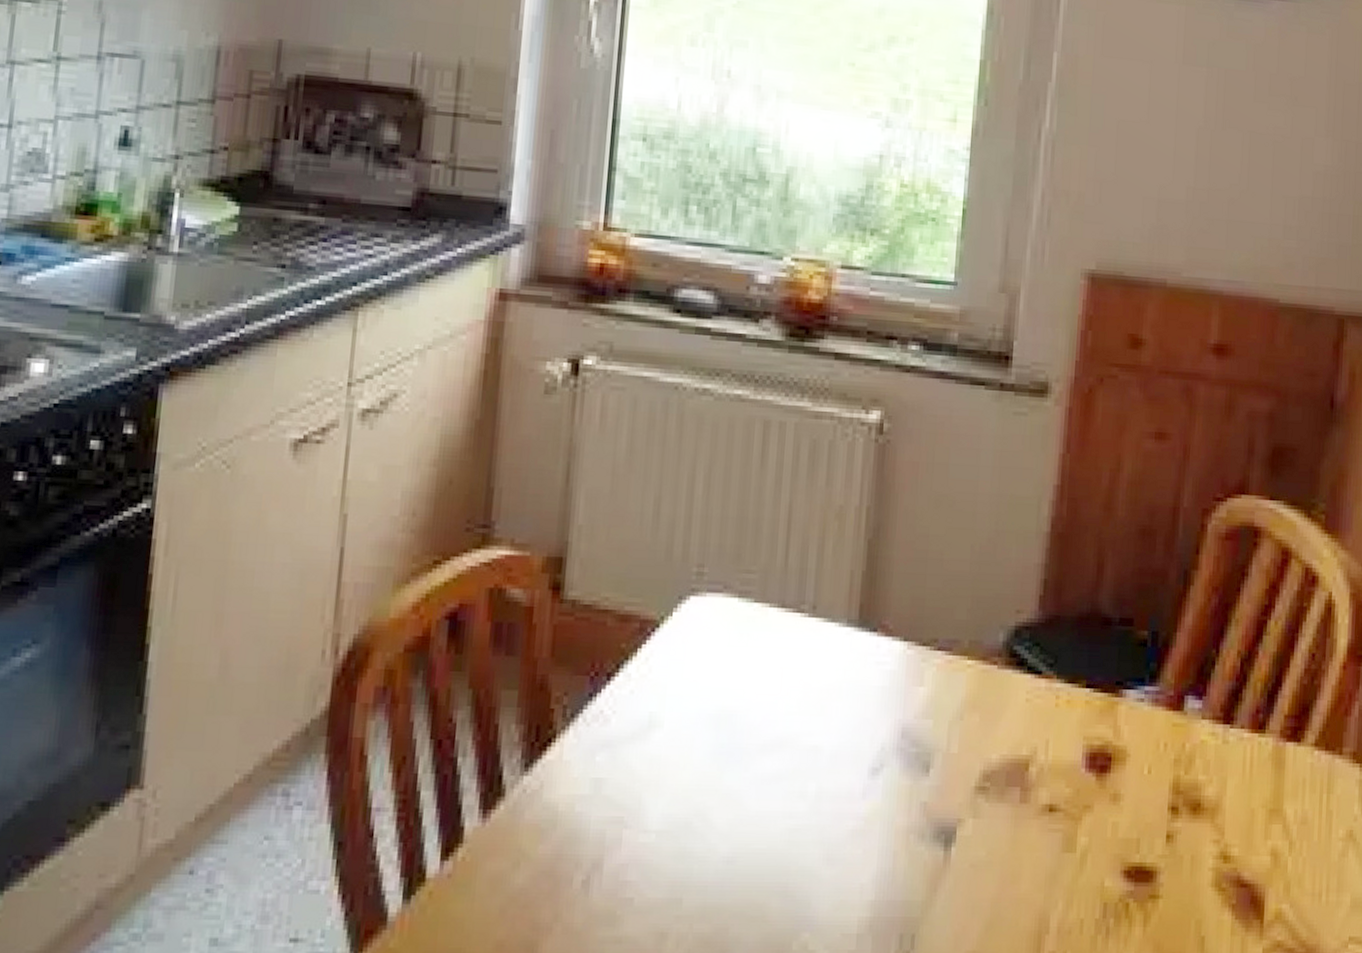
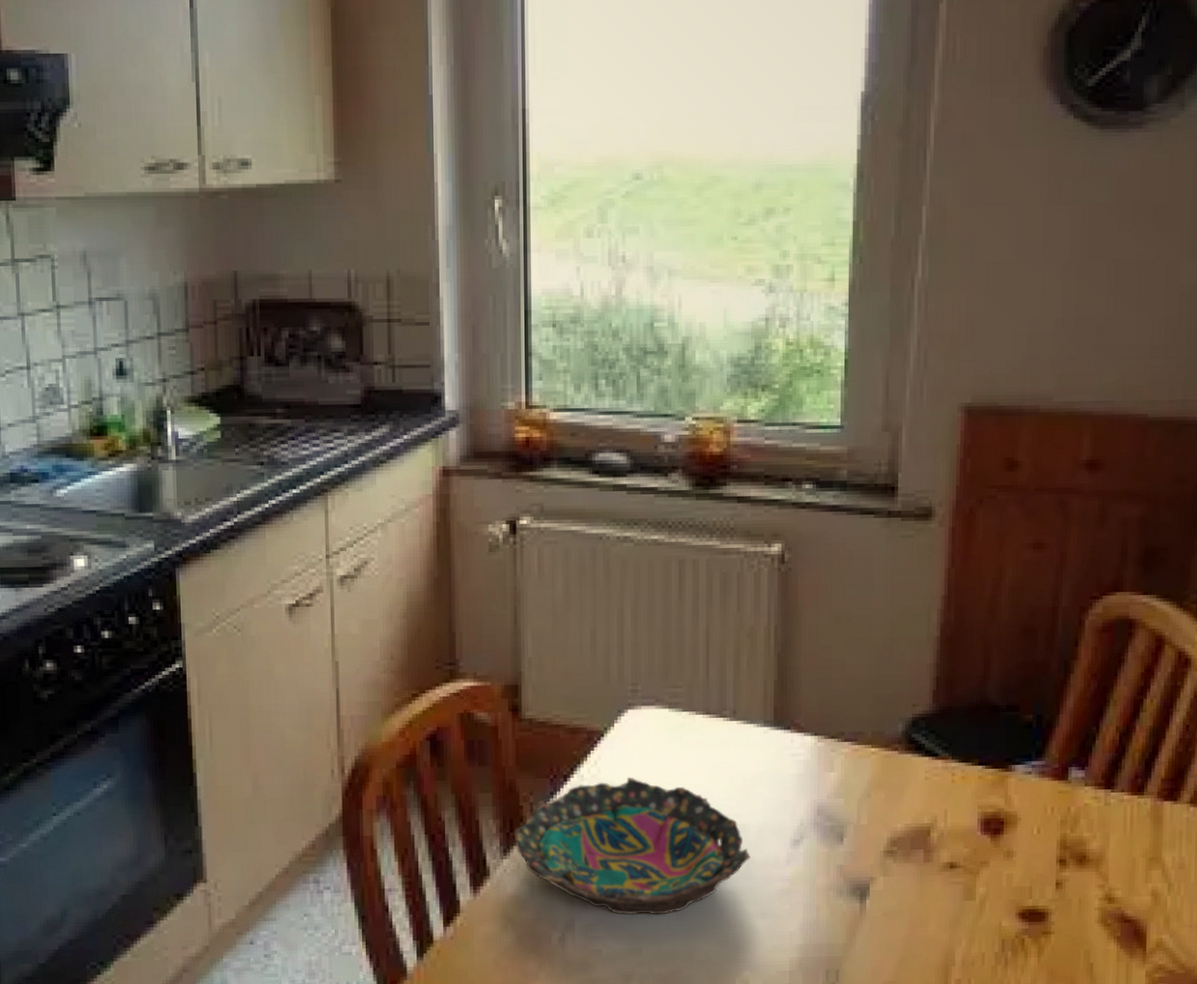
bowl: none [539,679,821,856] -> present [514,777,750,915]

